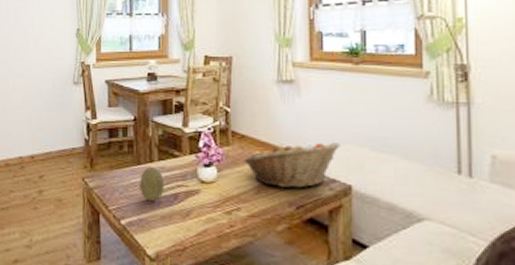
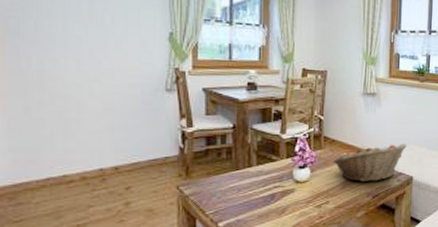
fruit: present [139,167,164,201] -> none [237,172,262,202]

